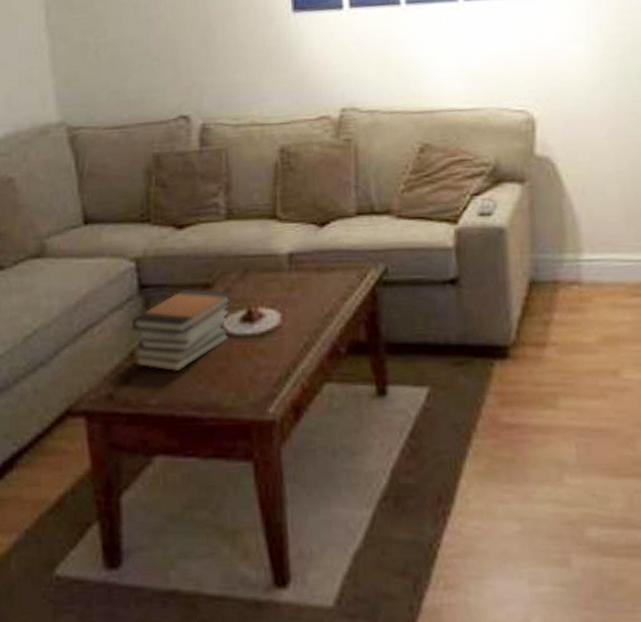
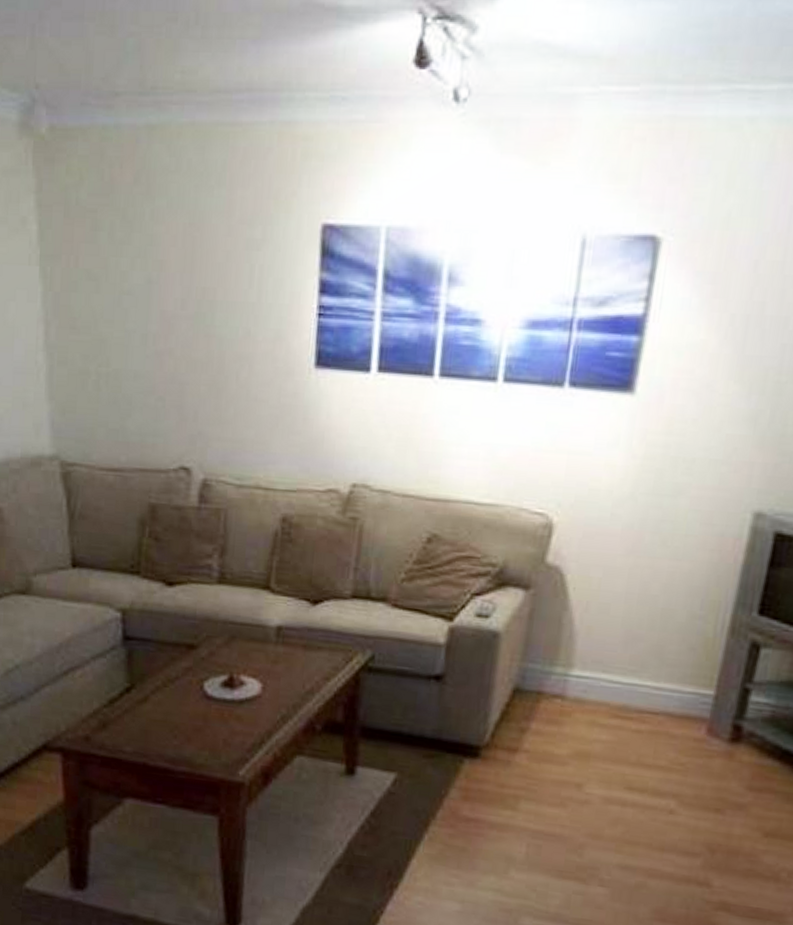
book stack: present [131,288,232,372] -> none [112,646,215,725]

